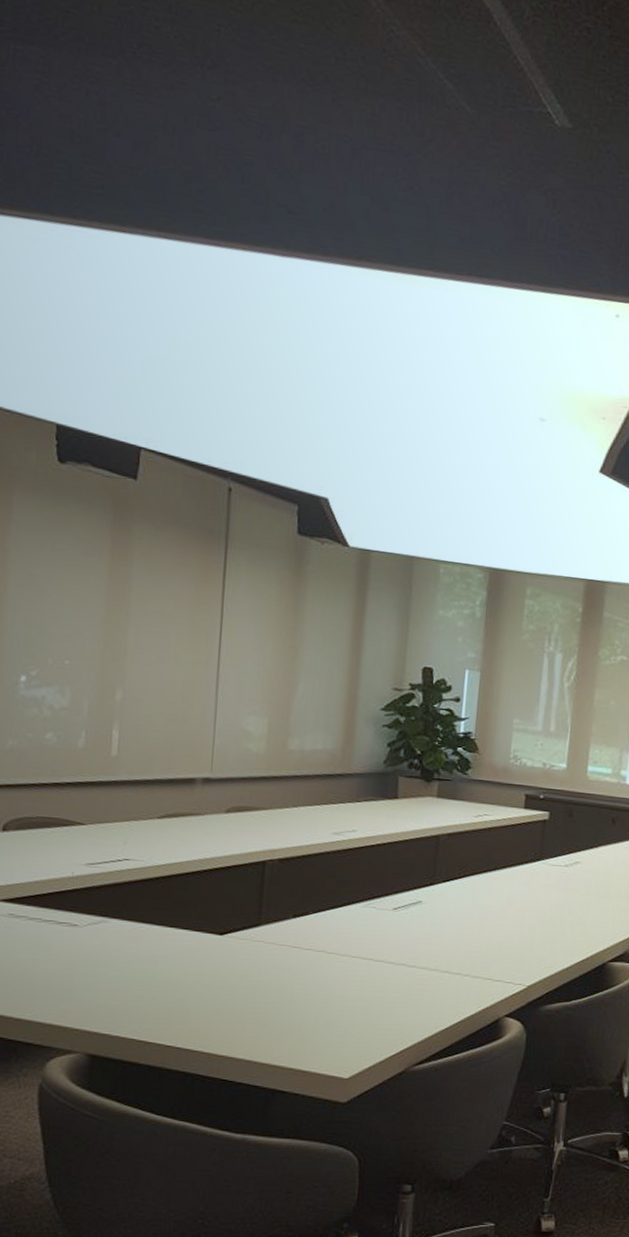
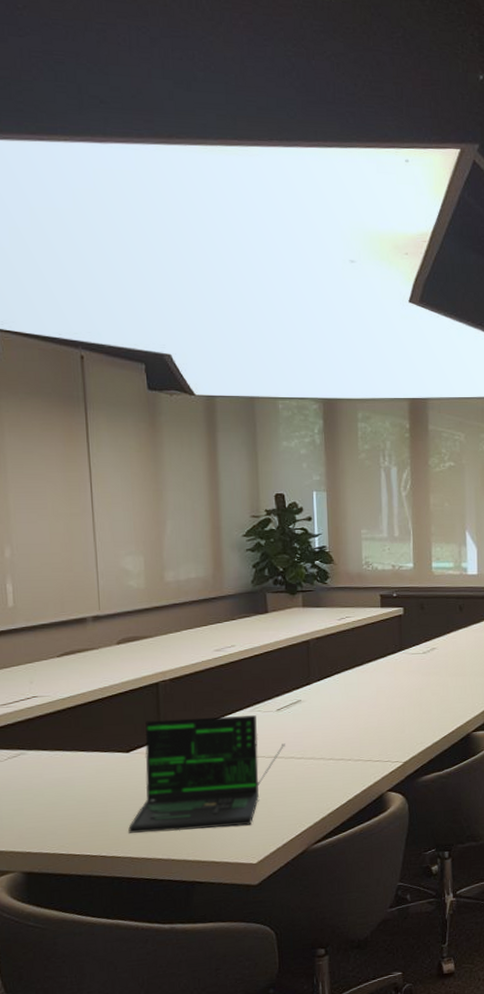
laptop: none [210,902,398,1034] -> present [128,715,285,833]

